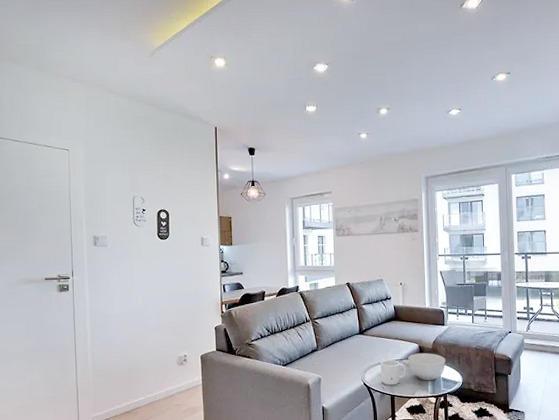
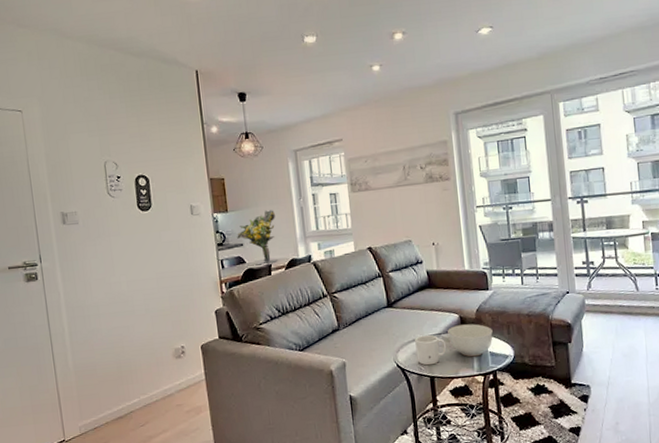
bouquet: none [238,245,271,290] -> present [237,209,277,264]

